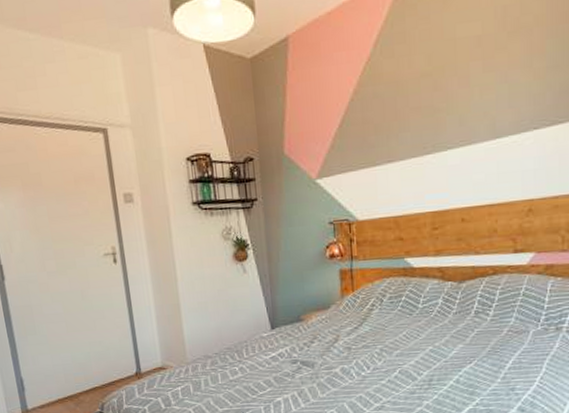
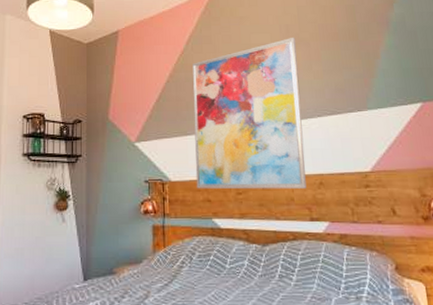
wall art: none [381,24,515,227] -> present [192,38,307,189]

